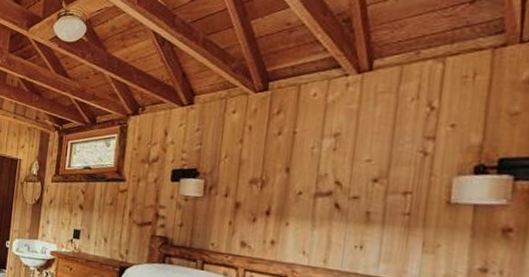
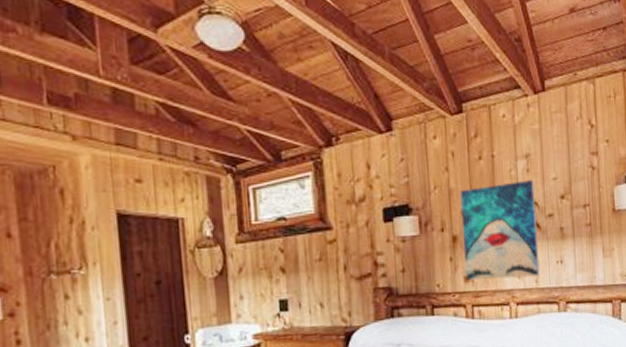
wall art: none [243,159,340,257] -> present [460,180,540,281]

